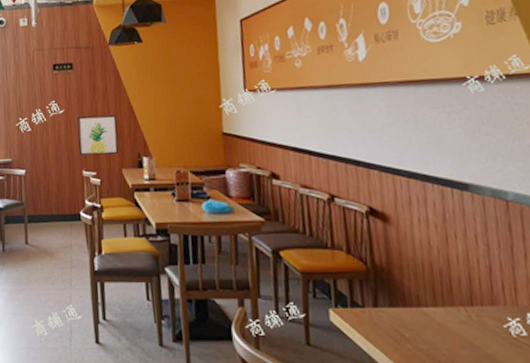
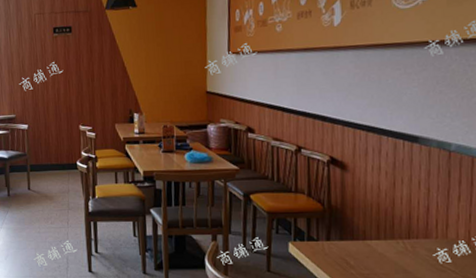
wall art: present [77,114,119,156] -> none [75,75,113,112]

